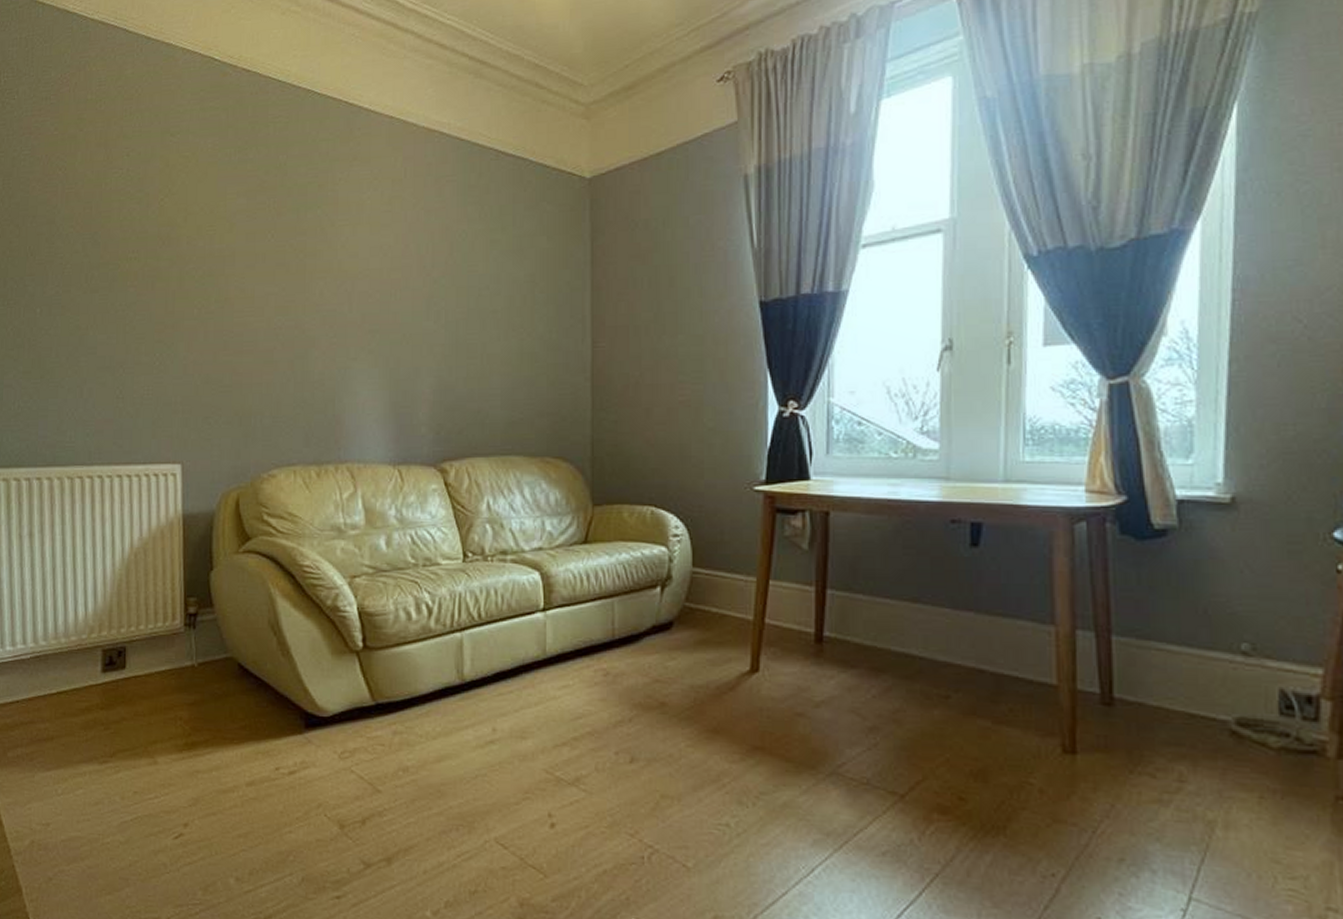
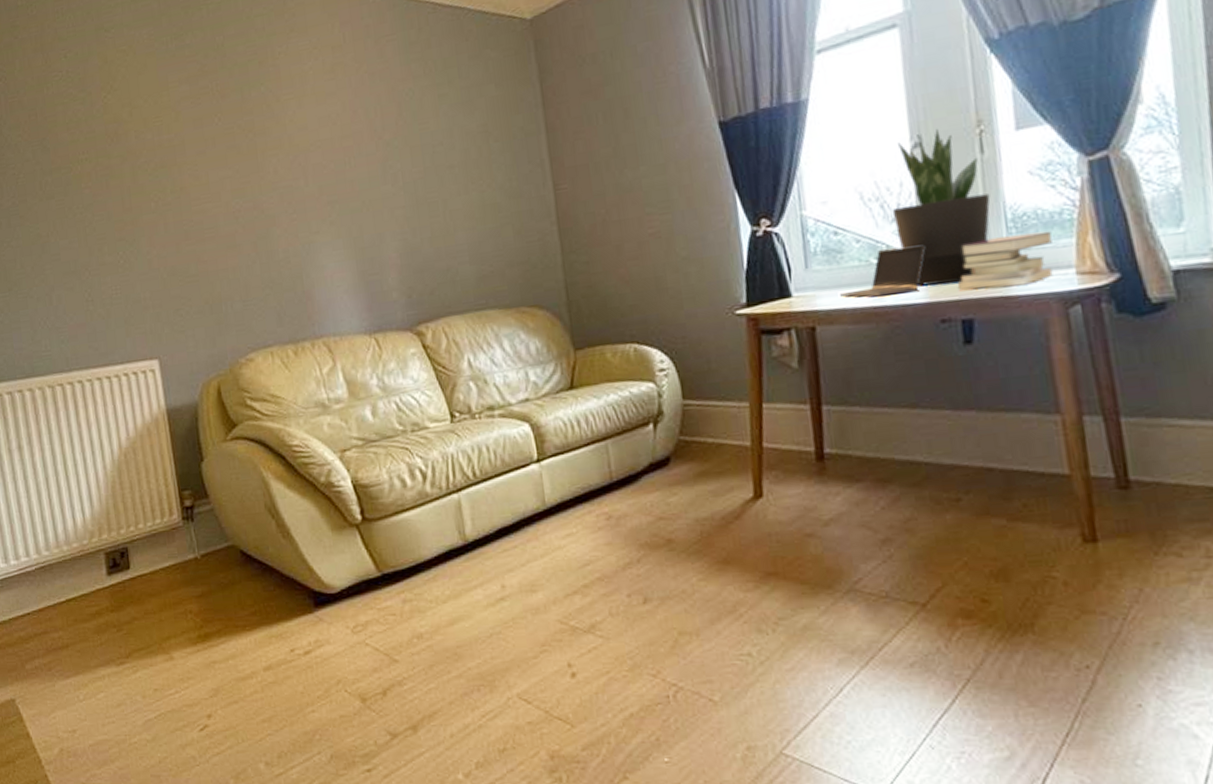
laptop computer: none [855,445,943,490] -> present [838,246,924,298]
planter: none [916,334,1012,487] -> present [891,128,990,287]
books: none [972,447,1067,496] -> present [958,231,1053,290]

